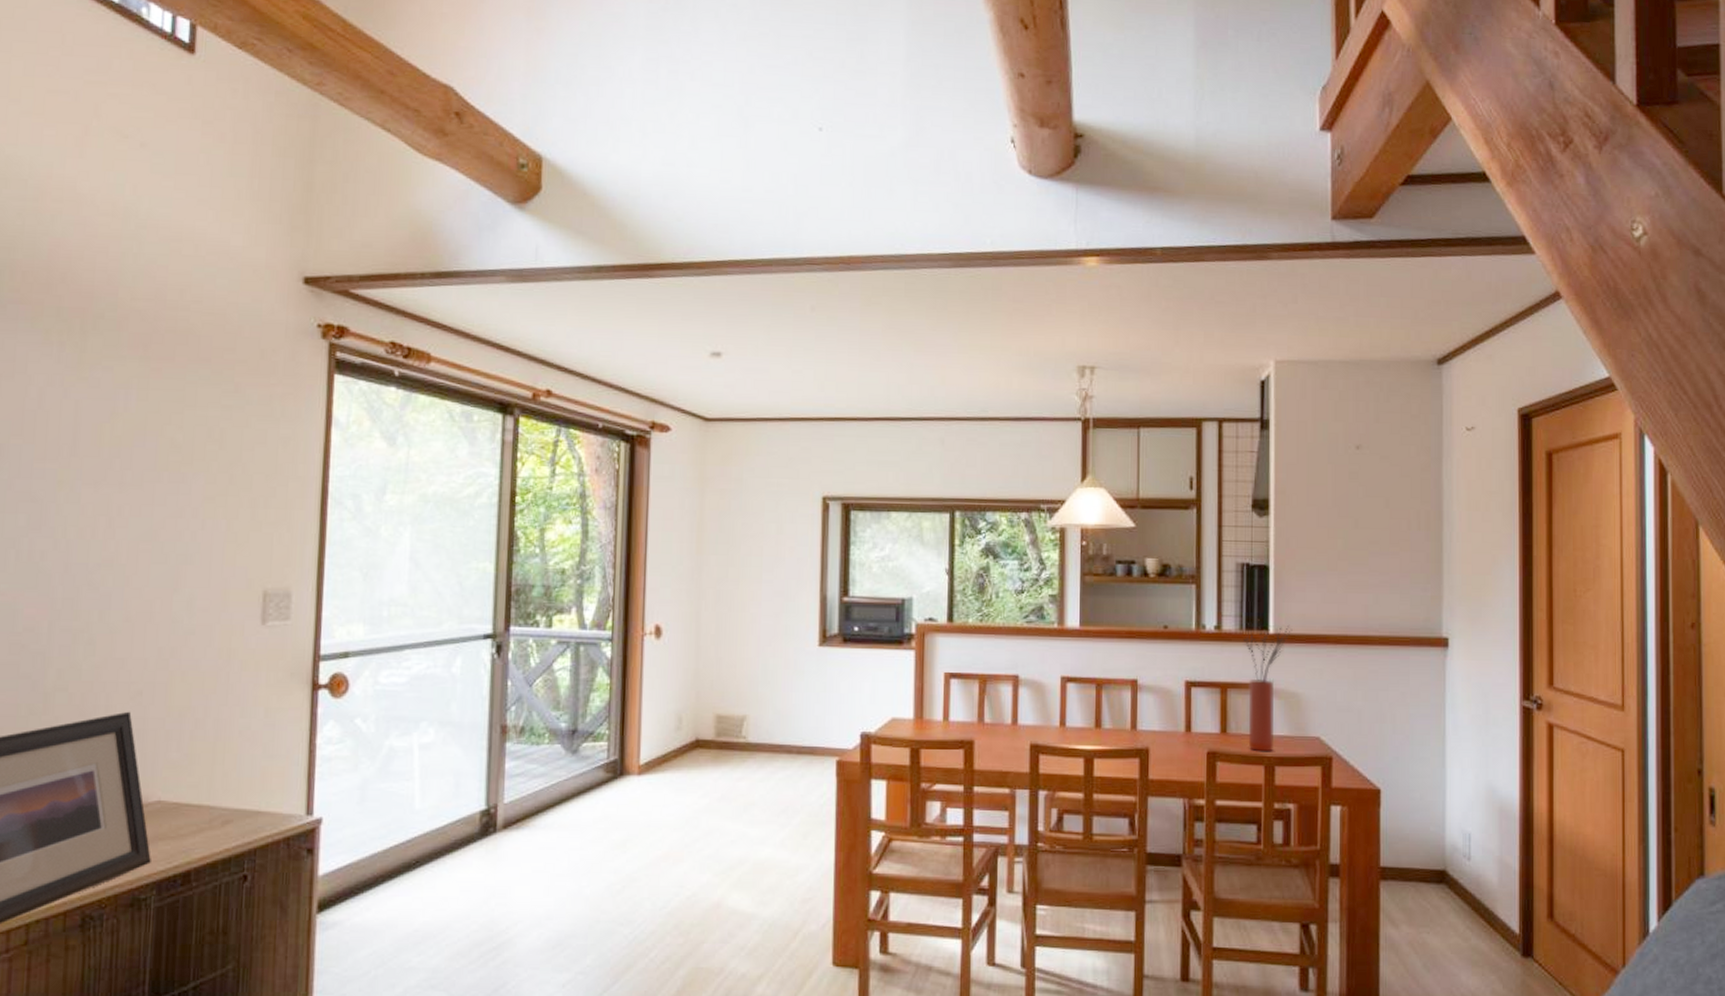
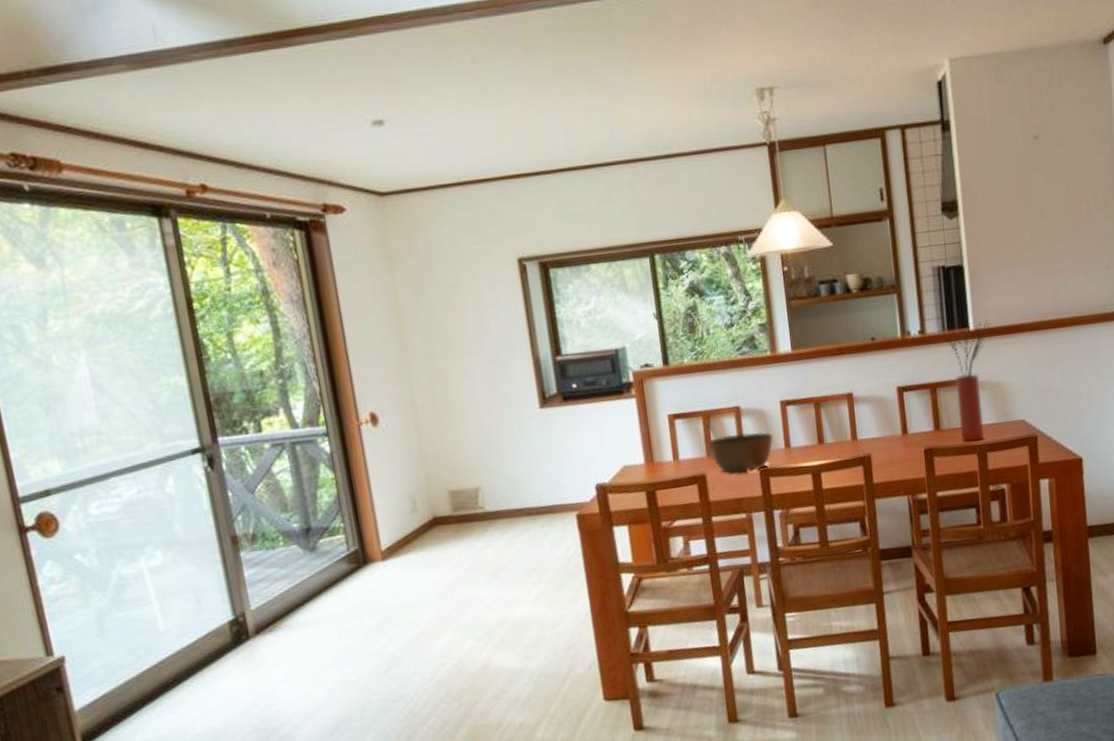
bowl: none [980,703,1049,745] -> present [707,432,774,473]

